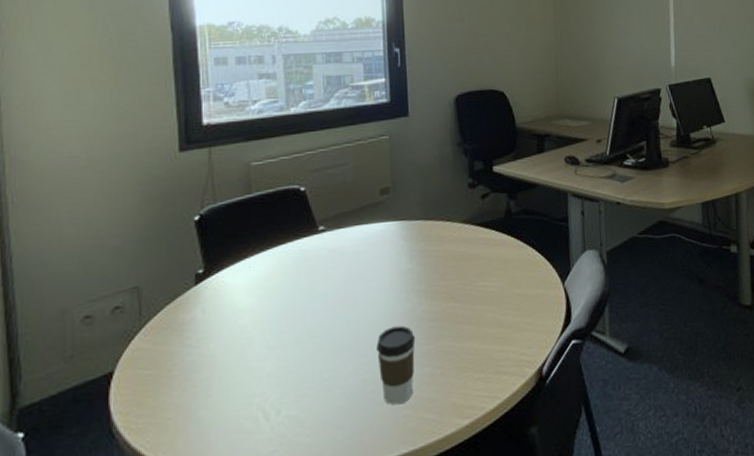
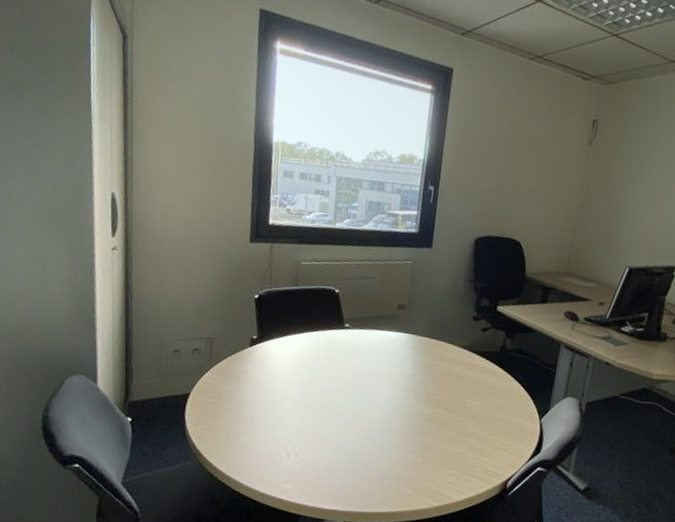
coffee cup: present [376,325,416,406] -> none [375,415,407,476]

